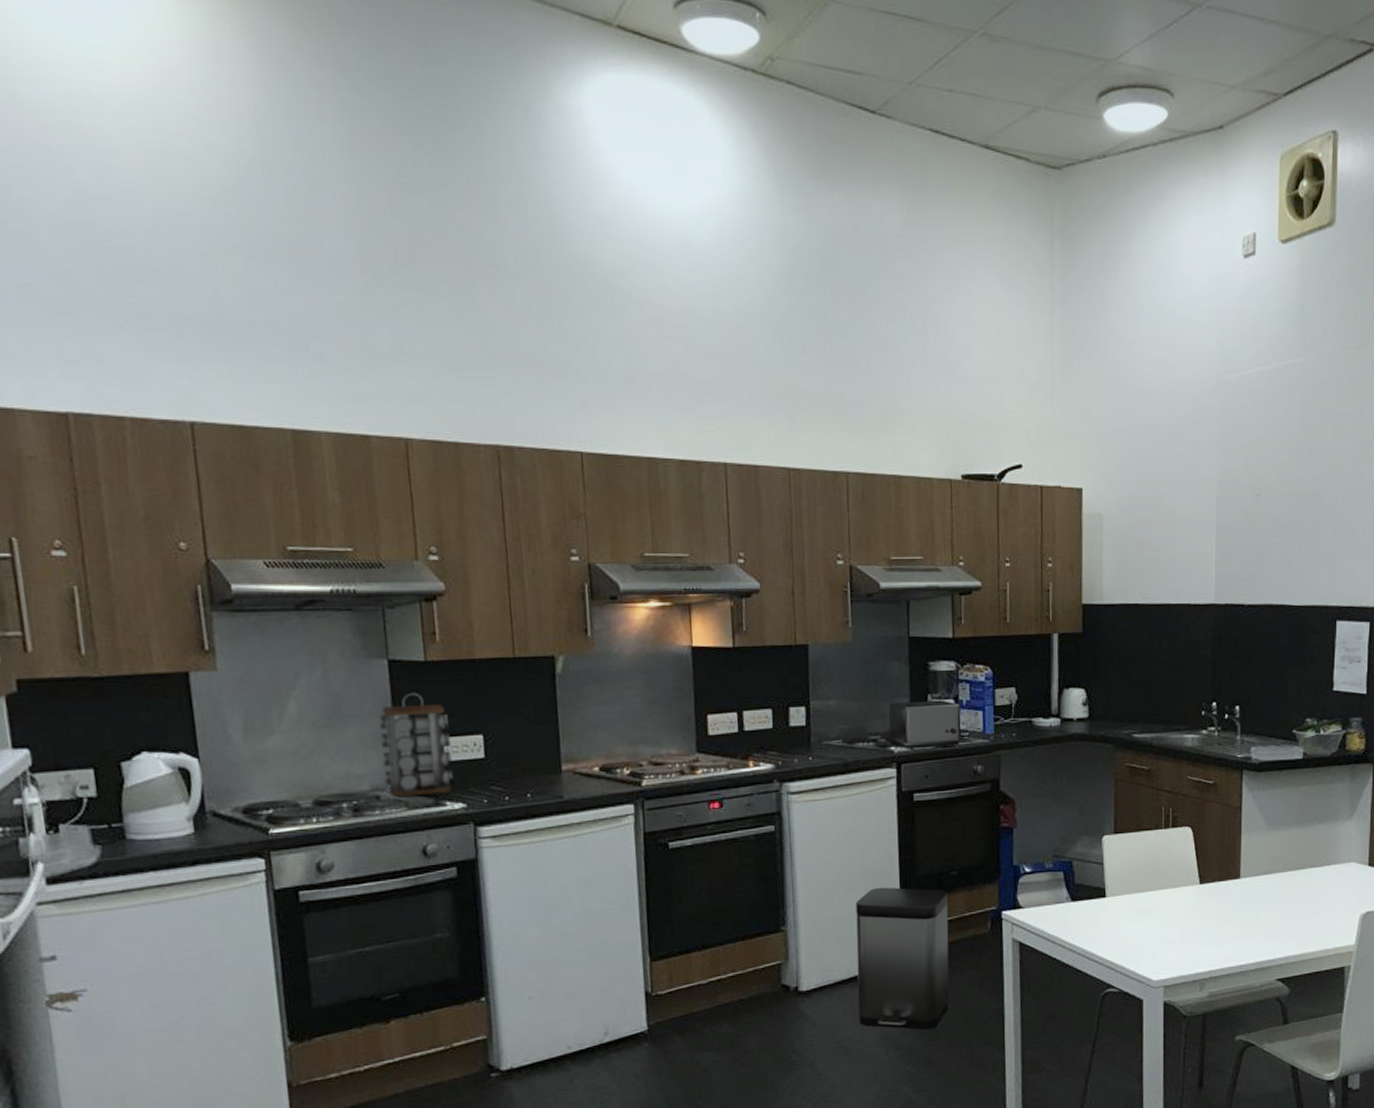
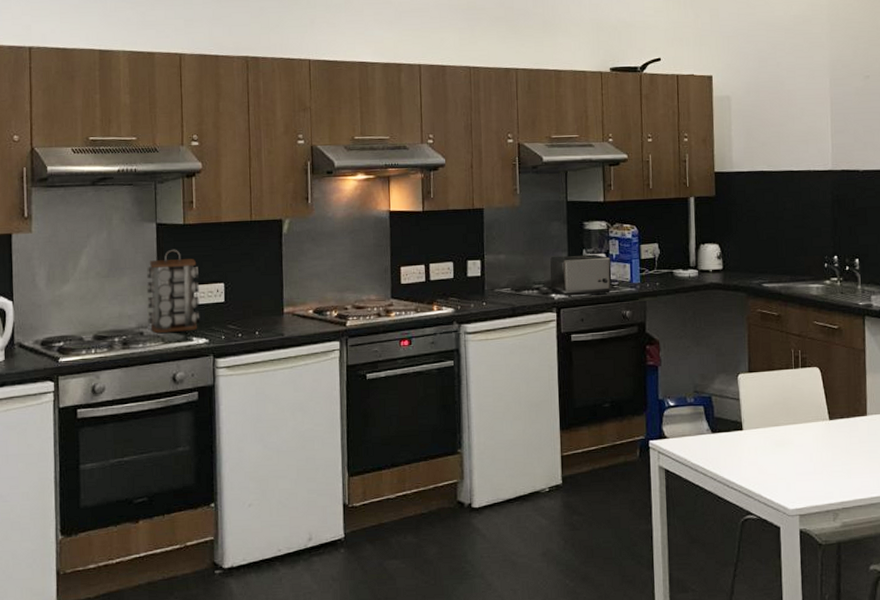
pedal bin: present [855,887,949,1030] -> none [521,416,603,547]

